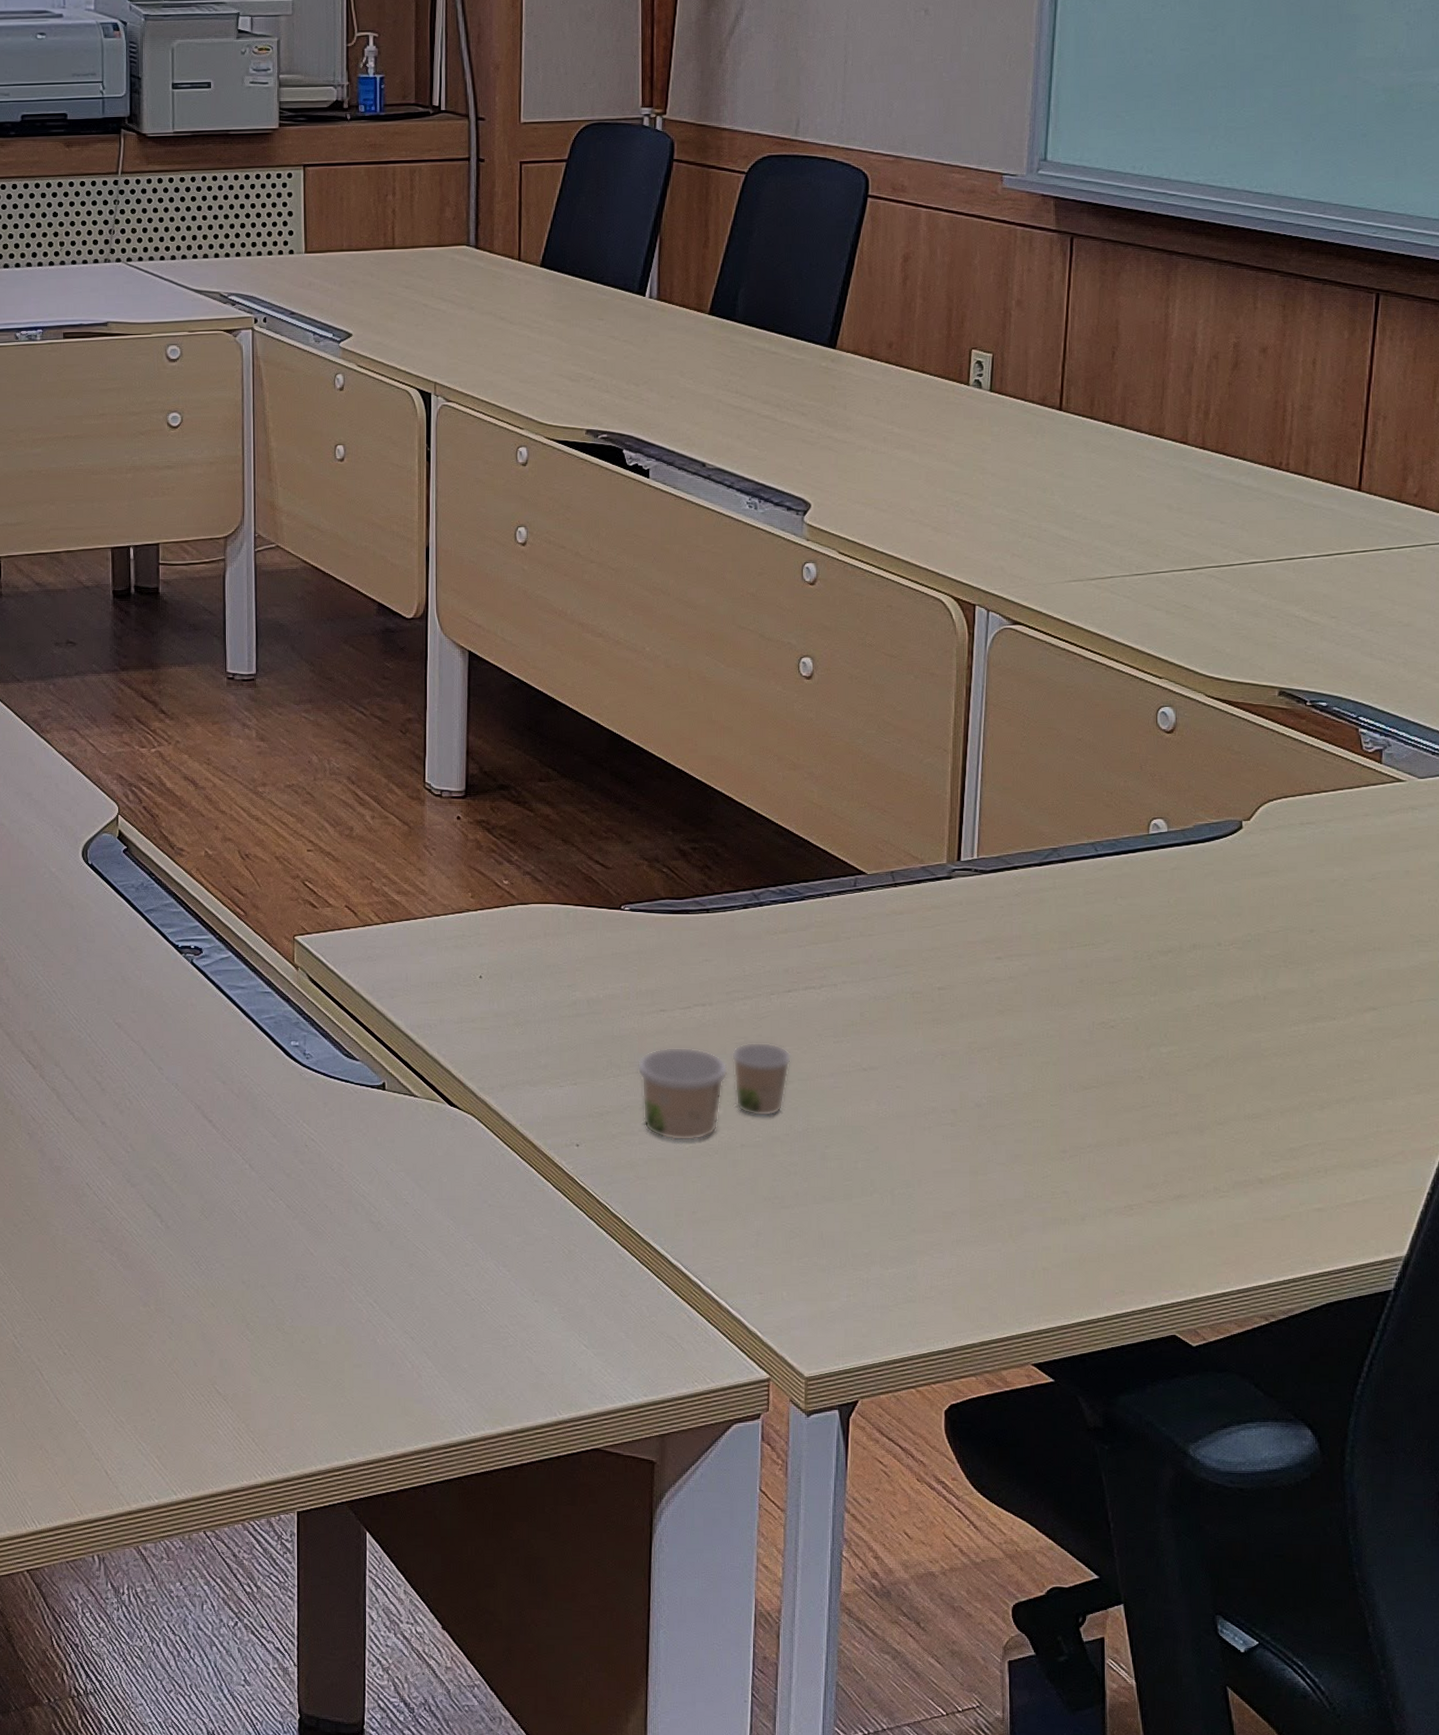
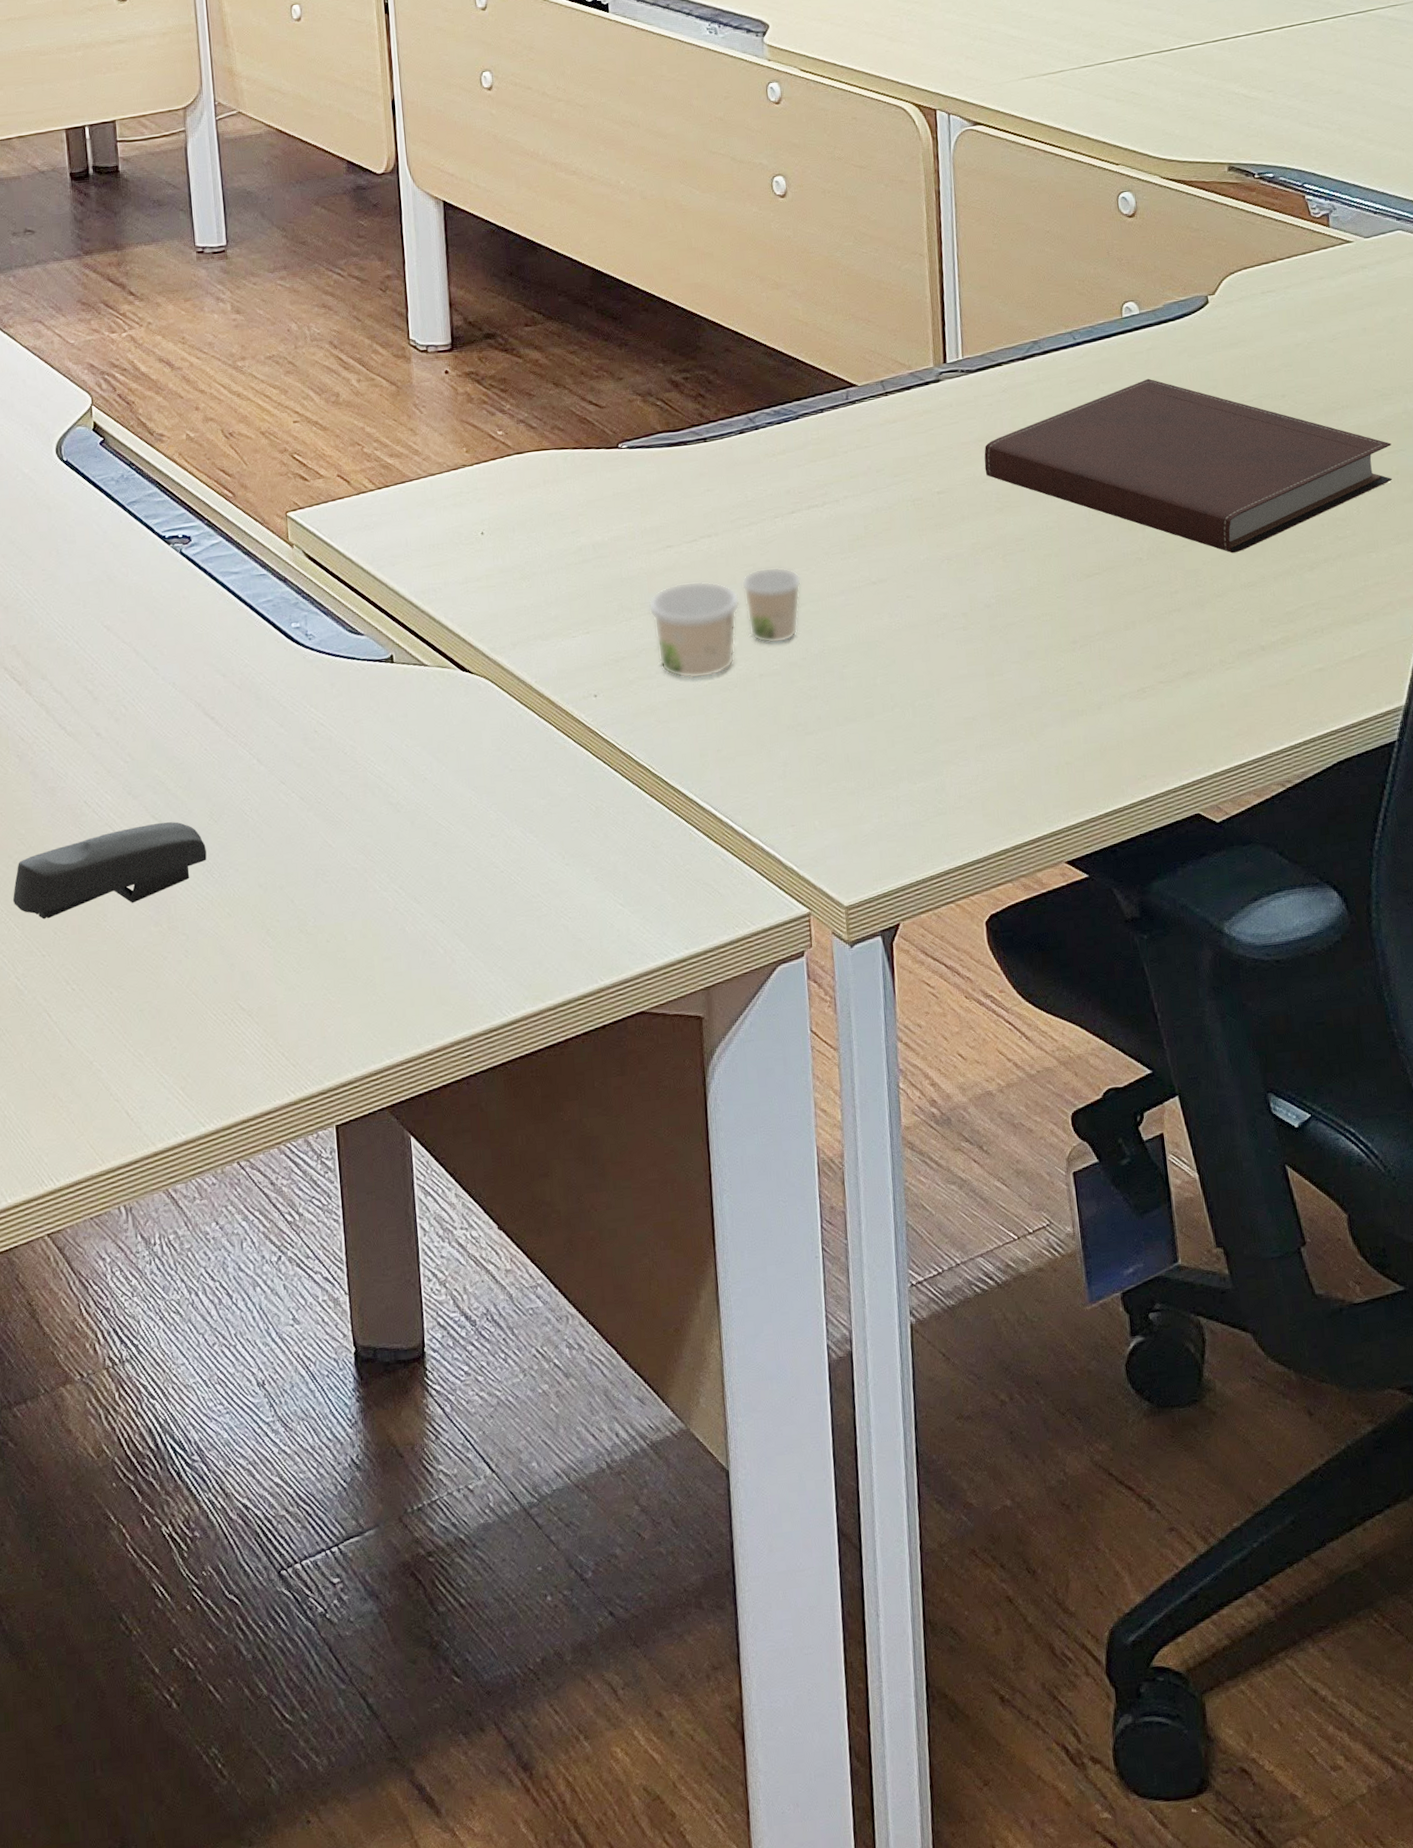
stapler: none [15,1211,196,1286] -> present [12,822,207,920]
notebook: none [989,898,1423,1083] -> present [984,378,1393,554]

